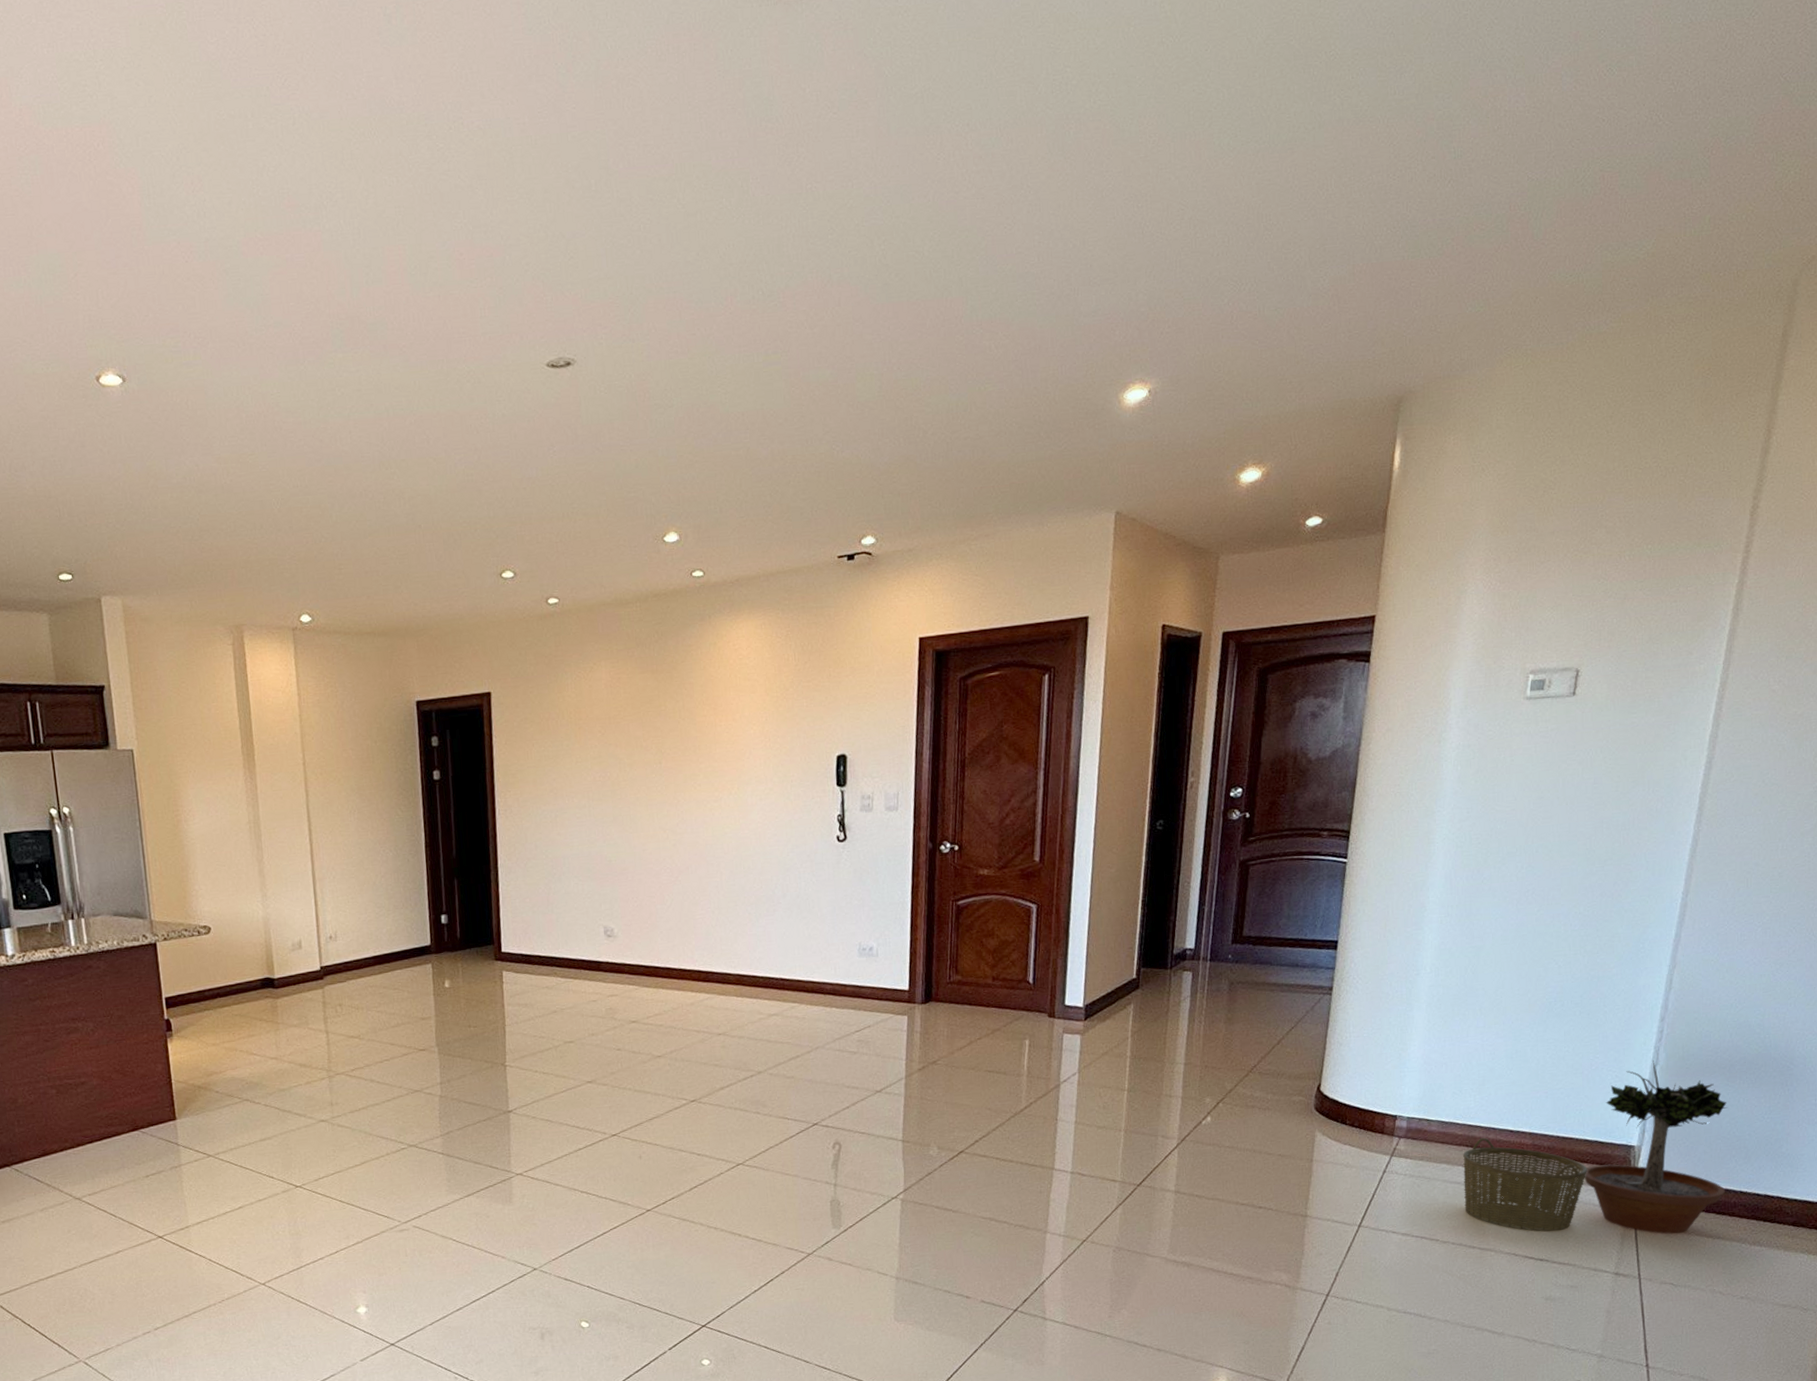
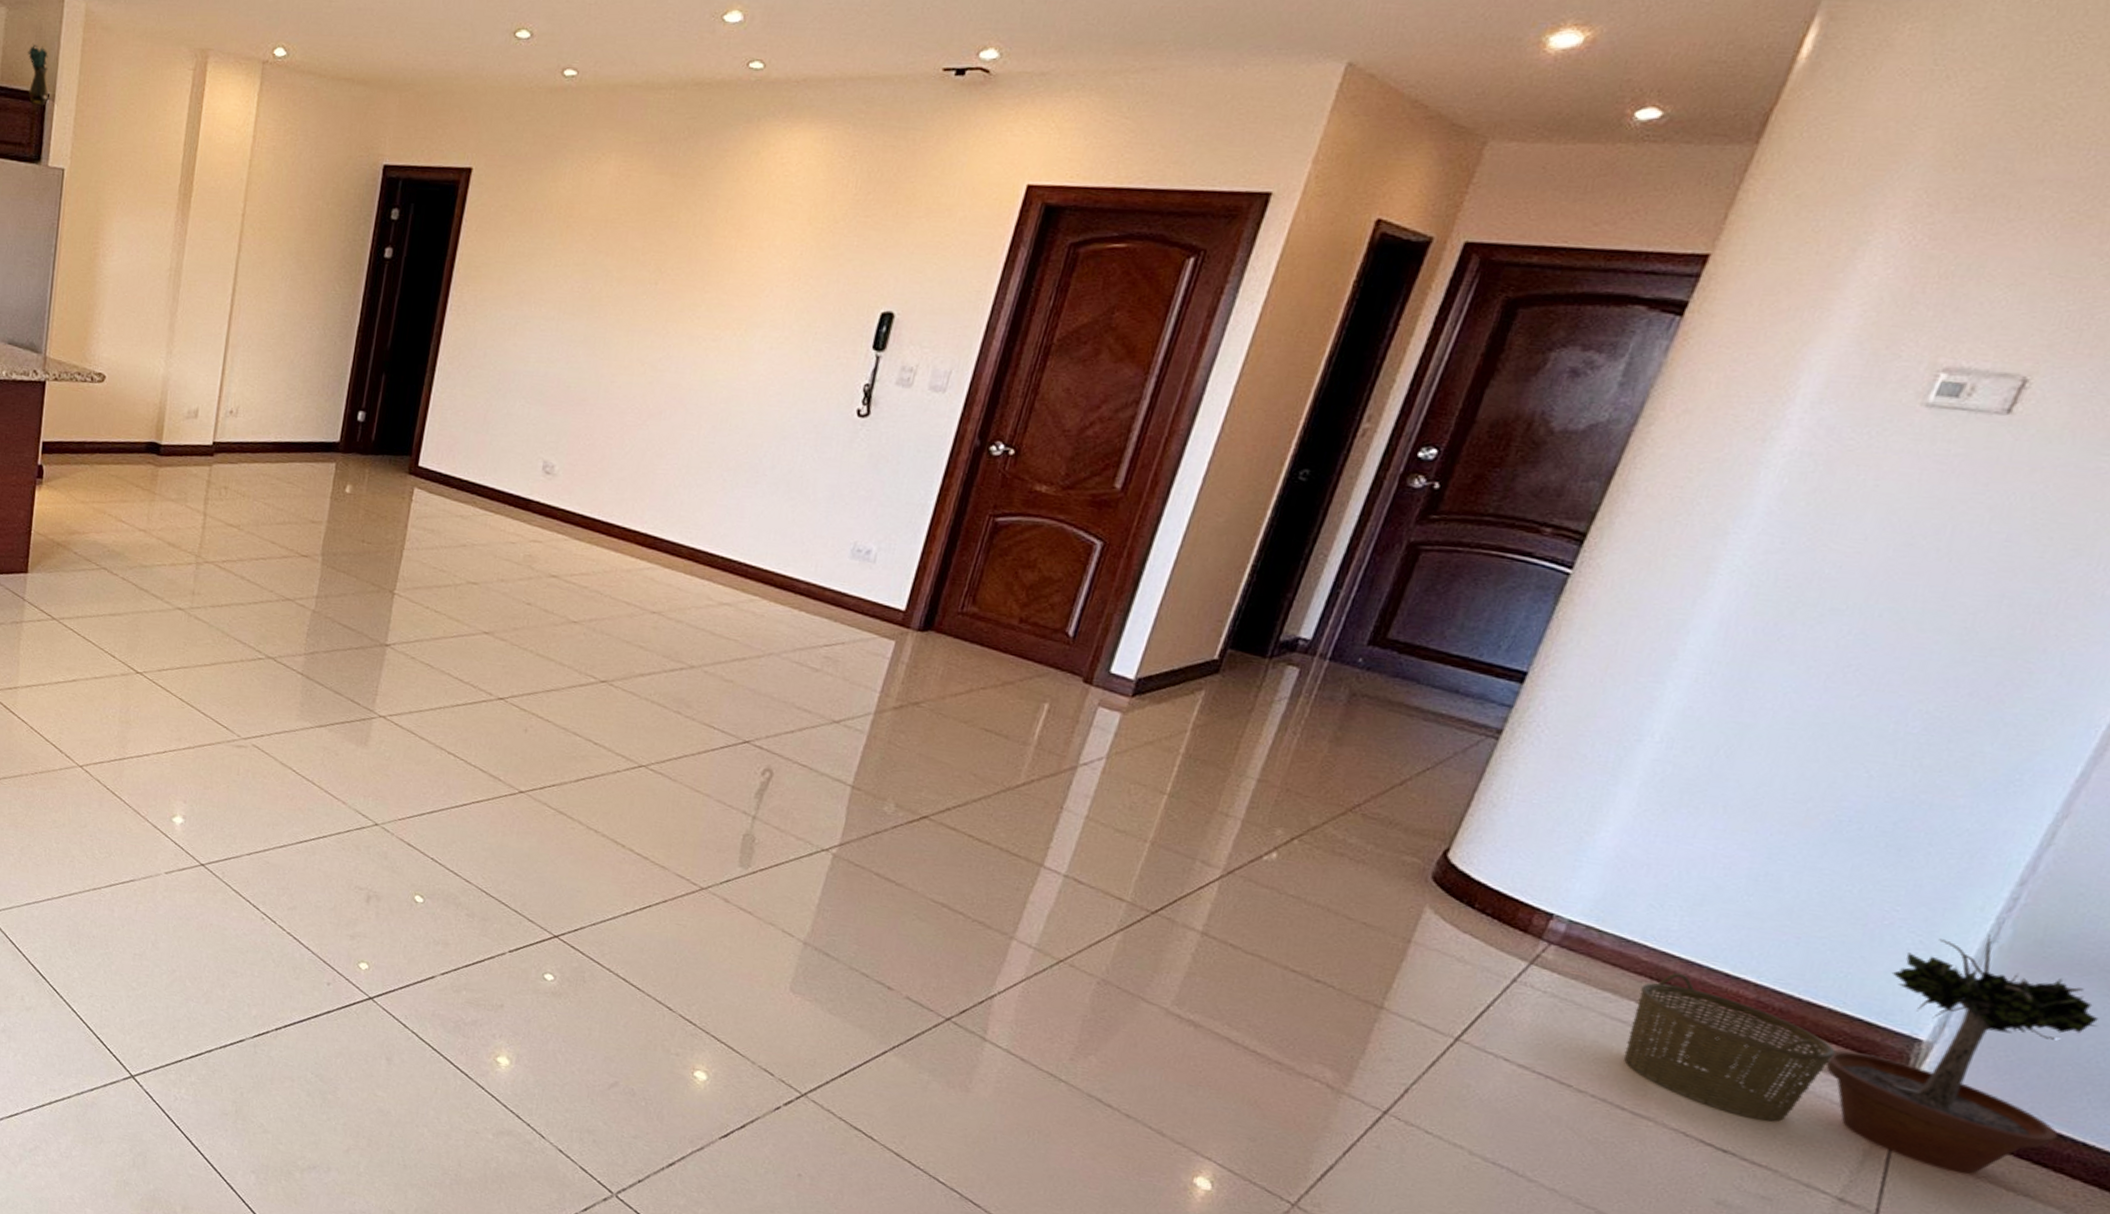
vase: none [76,642,104,698] -> present [28,43,49,106]

